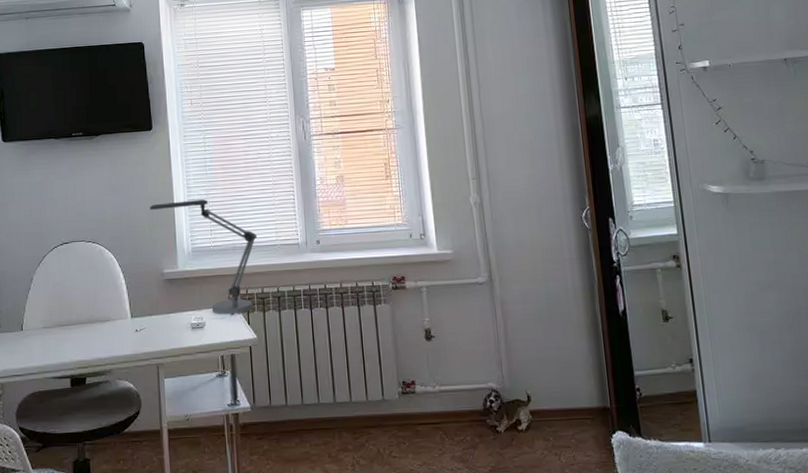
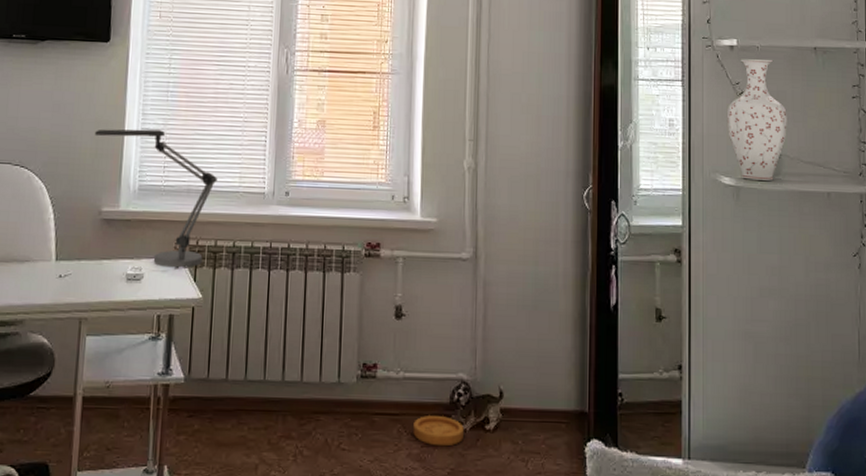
pet bowl: none [453,421,500,448] -> present [413,414,464,447]
vase: none [707,75,768,186] -> present [726,59,788,181]

